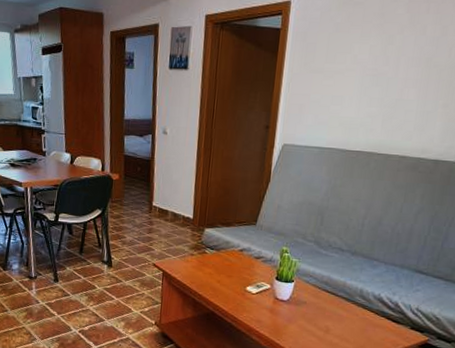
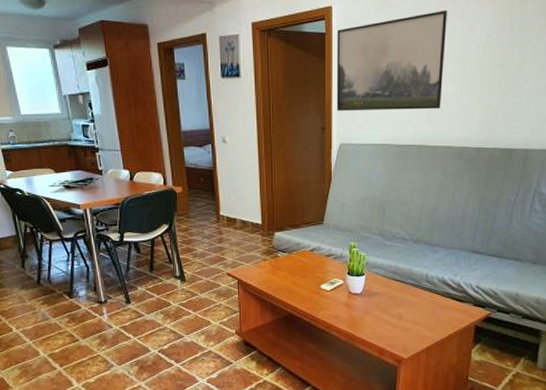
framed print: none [283,8,418,116] -> present [336,9,447,111]

